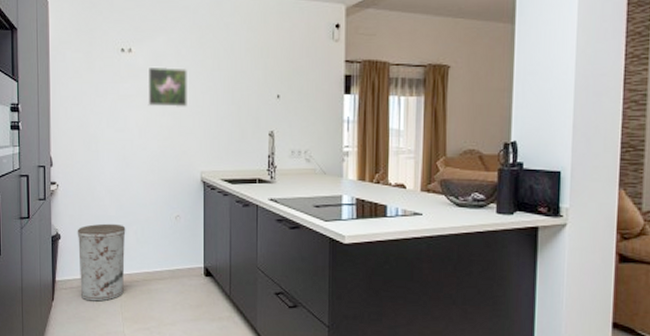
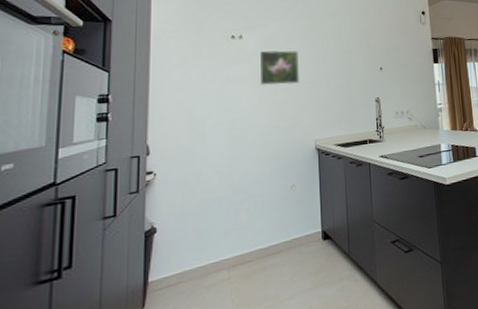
trash can: present [77,223,126,302] -> none [177,204,237,297]

